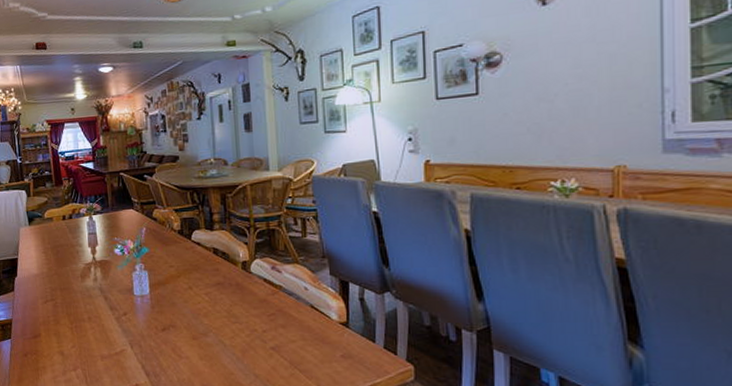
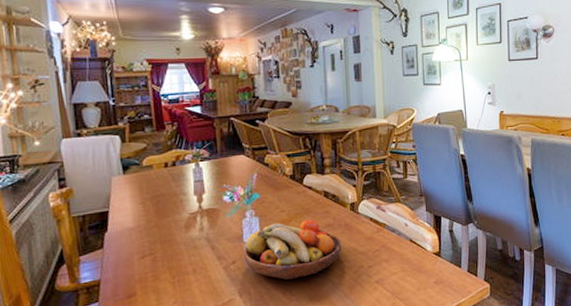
fruit bowl: none [134,276,233,336] -> present [243,219,342,280]

